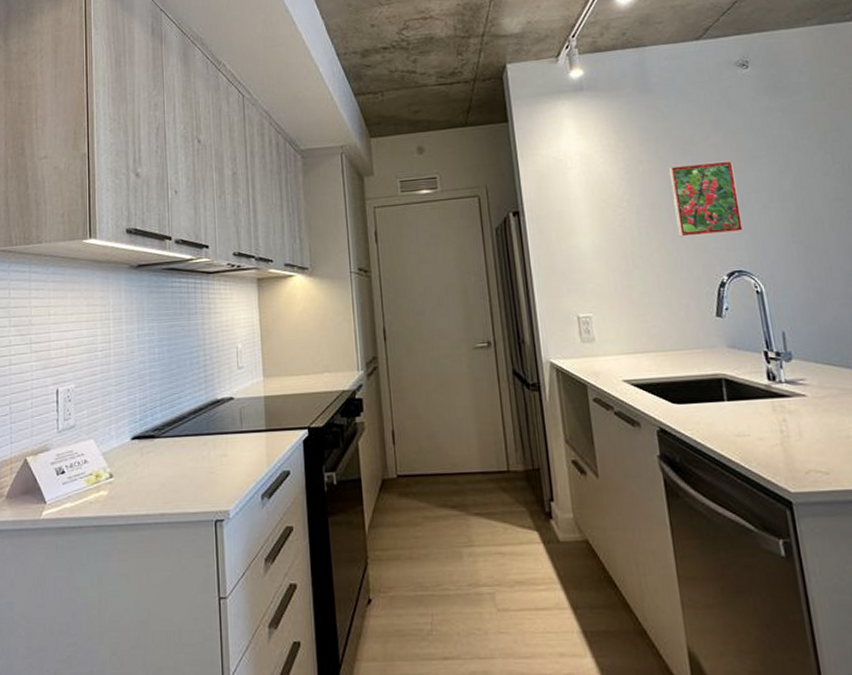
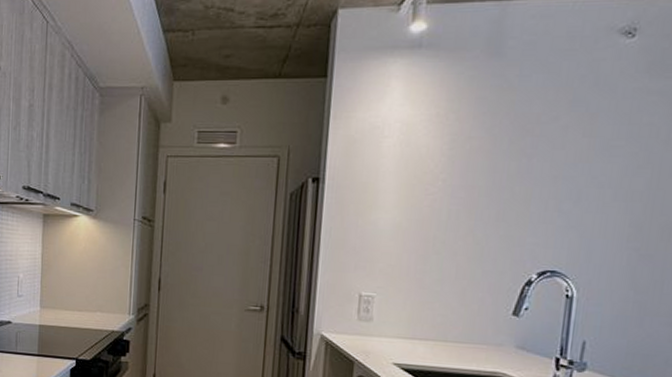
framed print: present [668,160,744,237] -> none [492,146,580,230]

